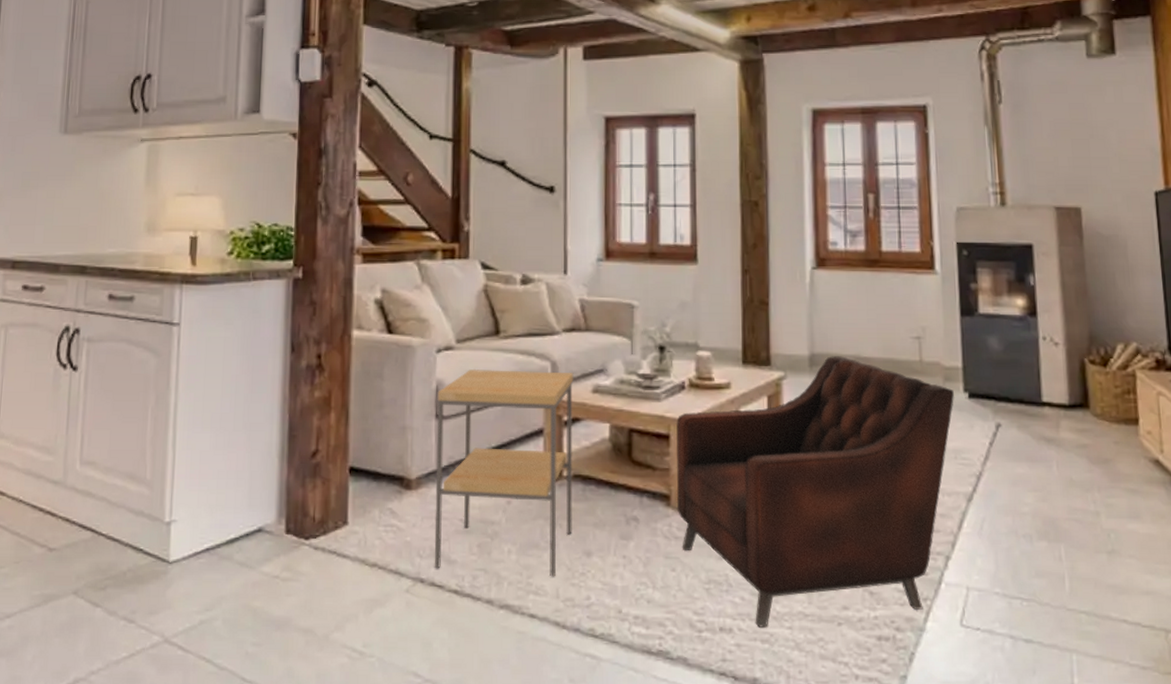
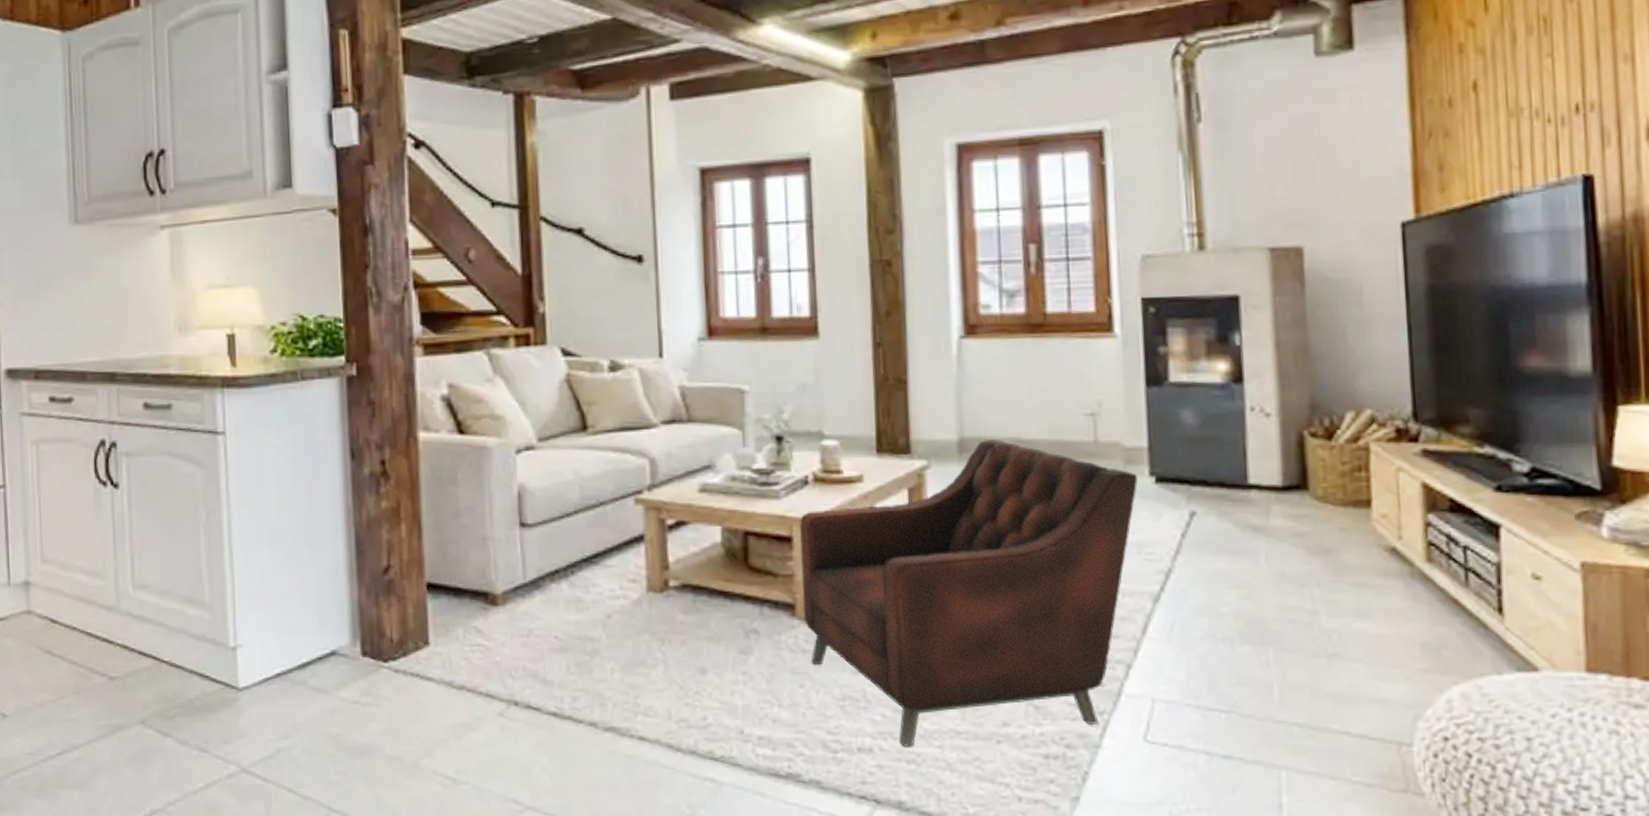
side table: present [434,368,574,577] -> none [520,469,683,697]

